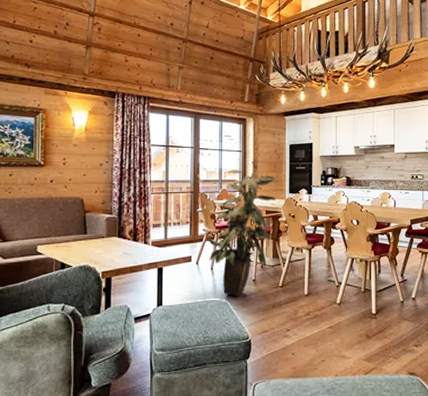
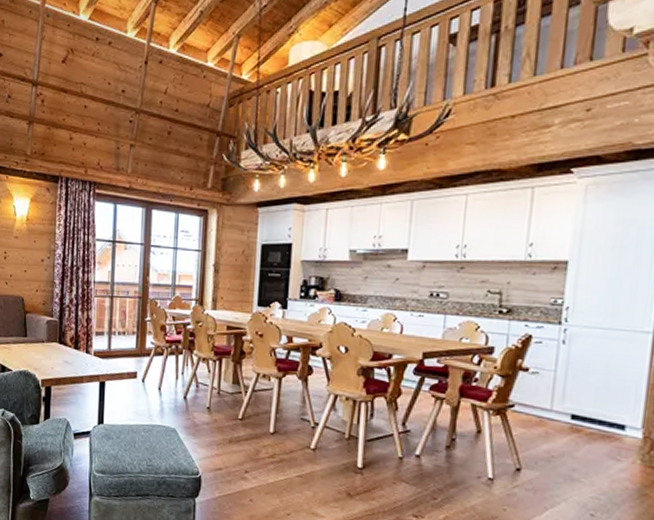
indoor plant: present [207,169,276,297] -> none [155,272,242,426]

